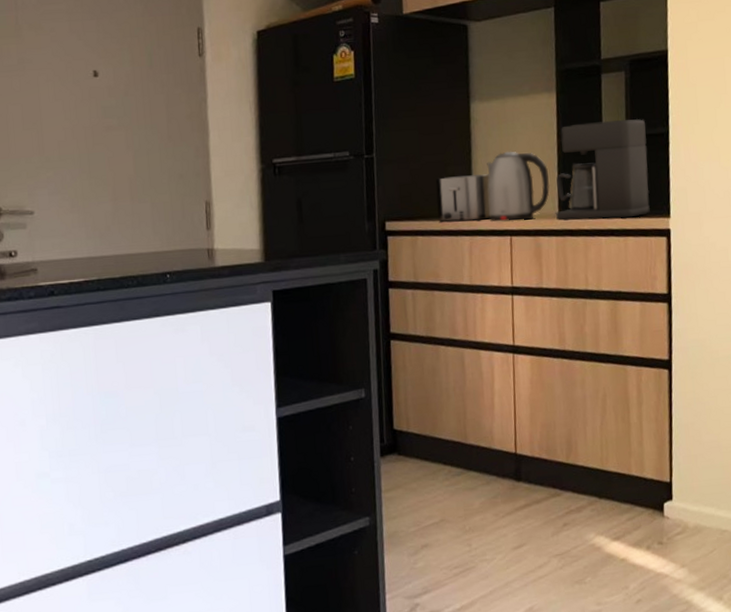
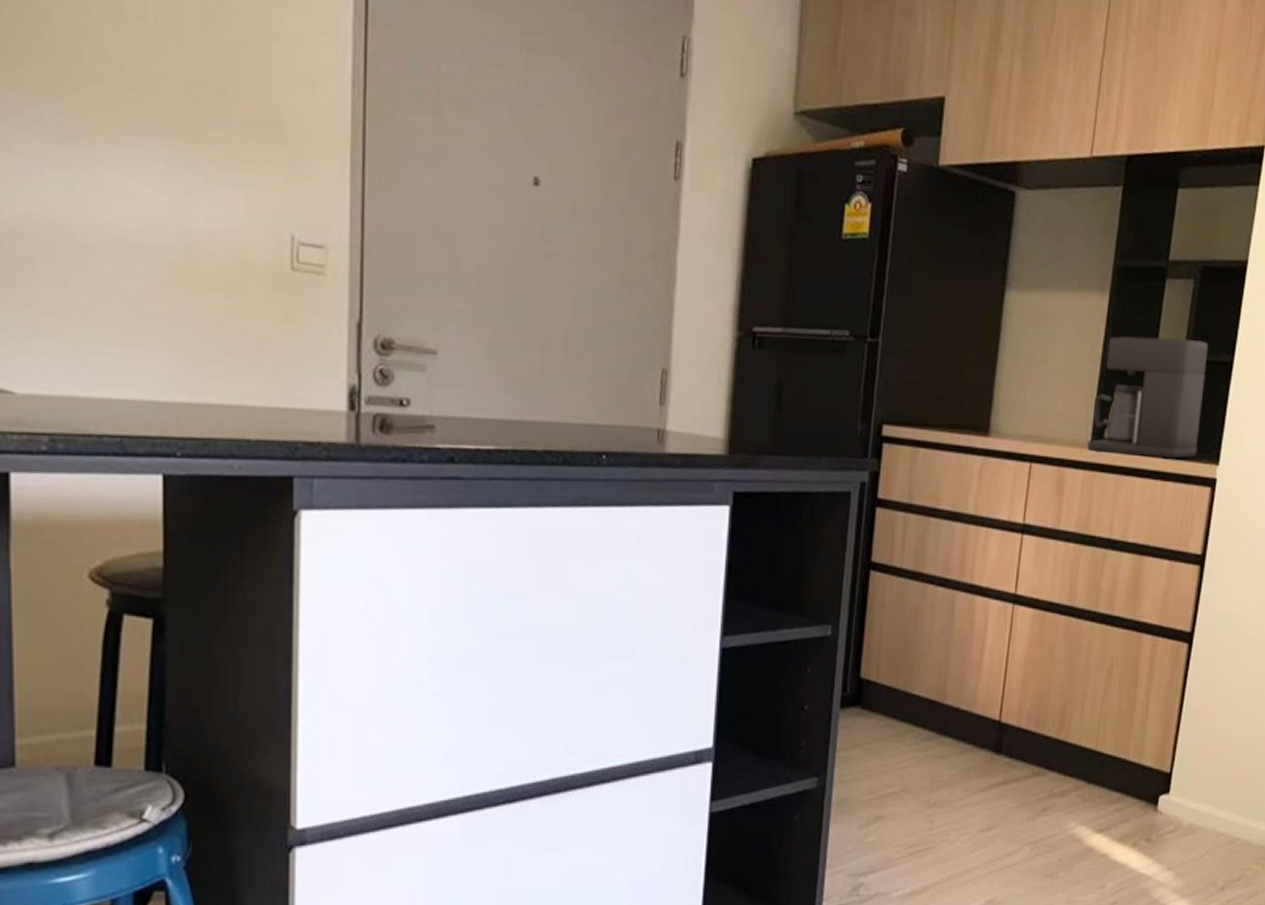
toaster: present [435,174,490,223] -> none [947,379,1017,440]
kettle: present [487,151,550,223] -> none [1008,358,1086,446]

